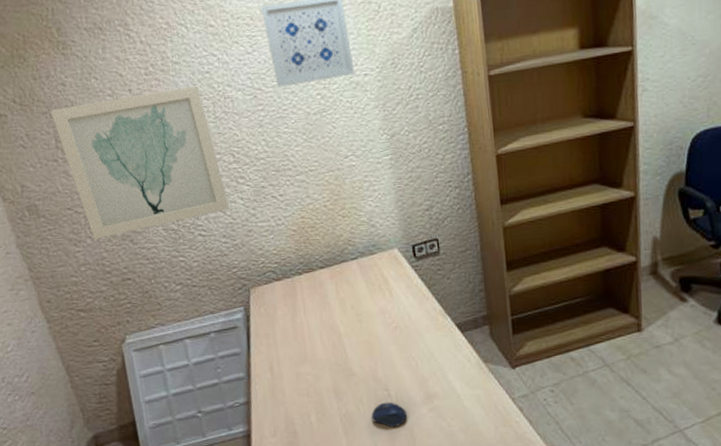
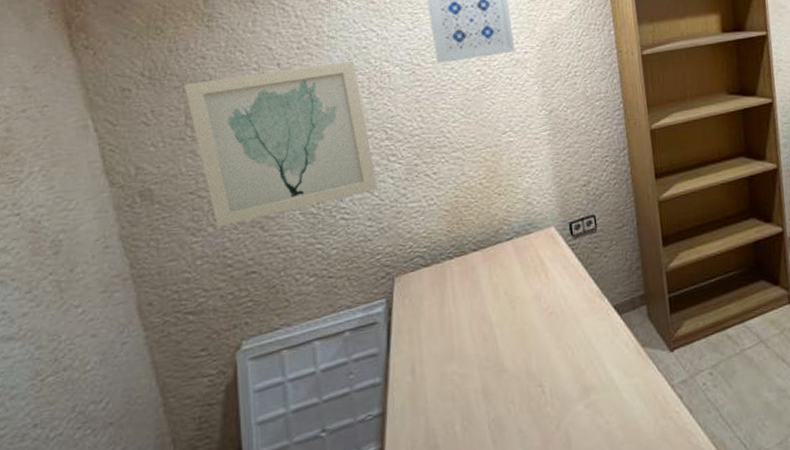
computer mouse: present [371,402,407,428] -> none [523,400,562,431]

